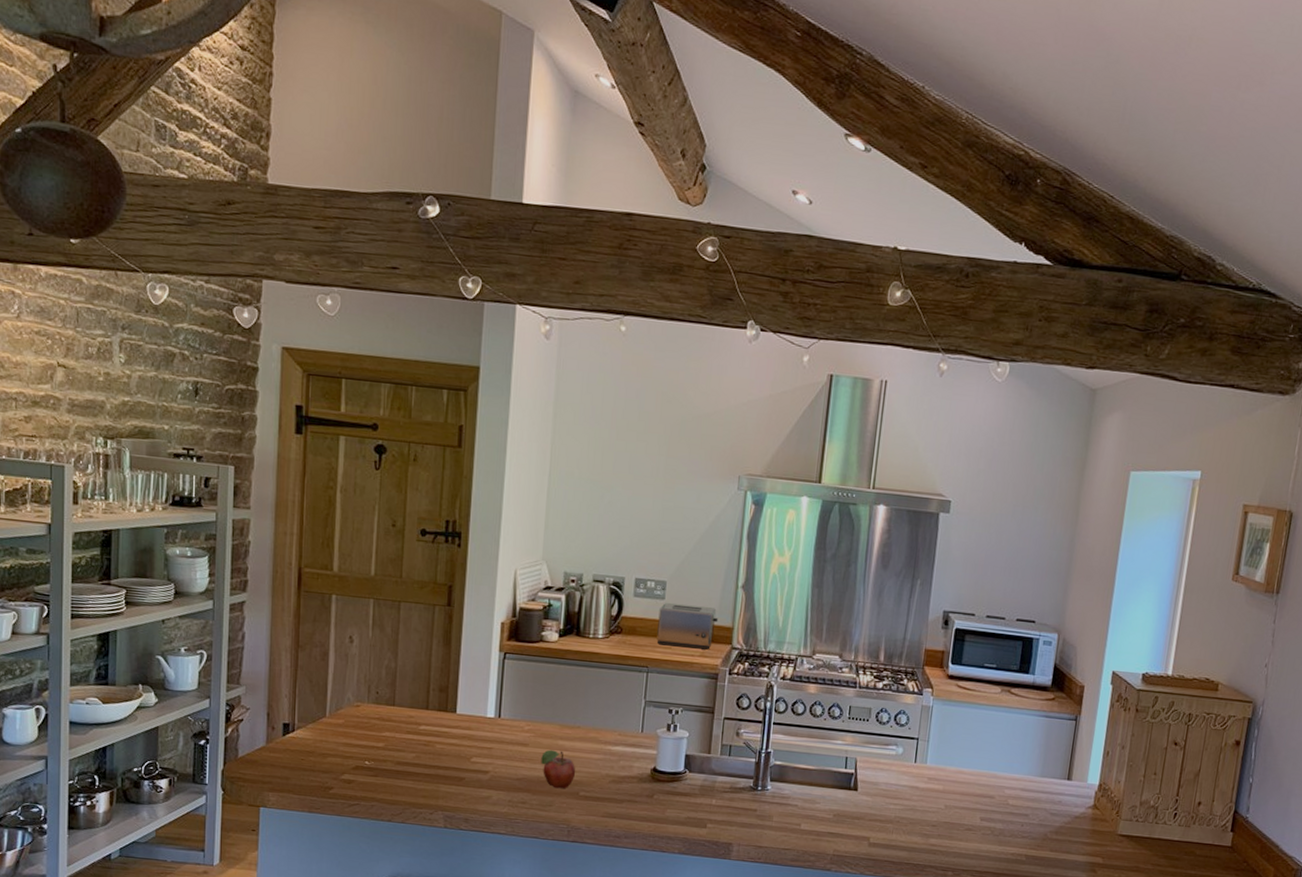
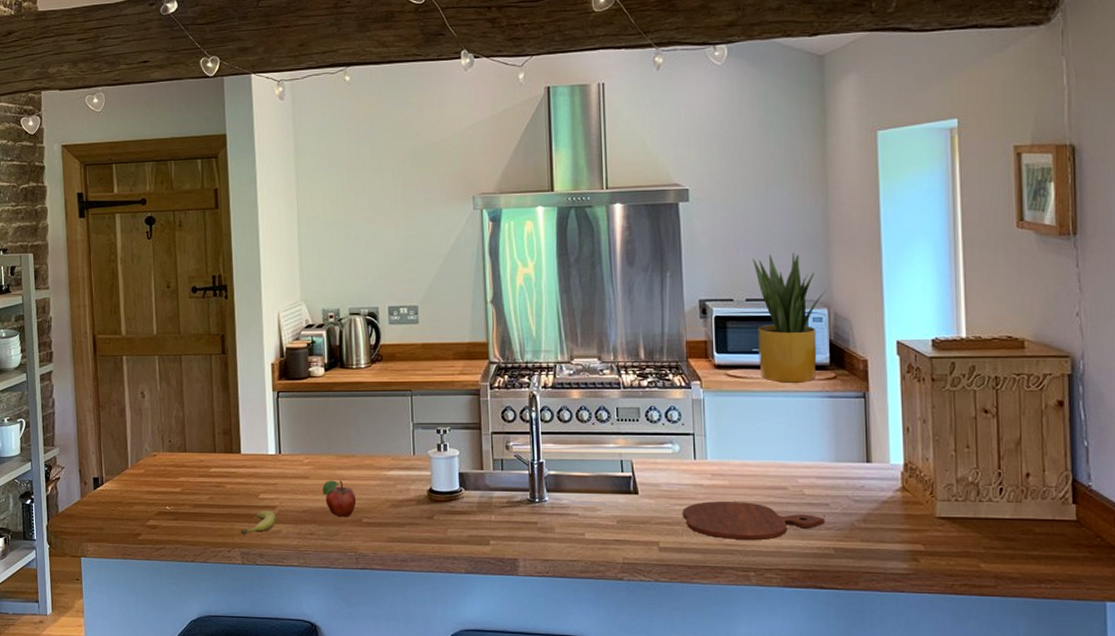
fruit: none [446,774,488,798] -> present [241,510,277,535]
toaster: present [657,603,719,650] -> none [415,326,473,368]
cutting board: none [895,803,1022,843] -> present [682,500,825,540]
planter: none [988,575,1060,701] -> present [752,252,827,383]

